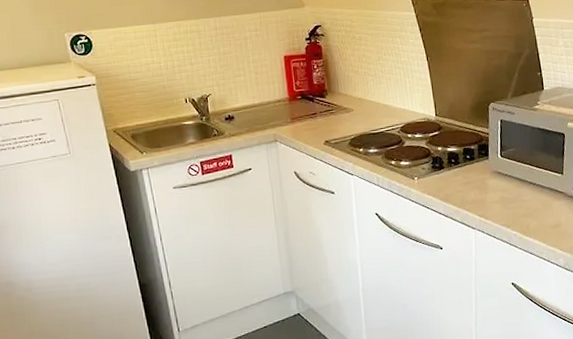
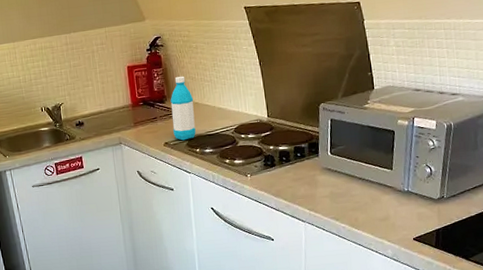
water bottle: none [331,68,359,139] -> present [170,76,196,141]

